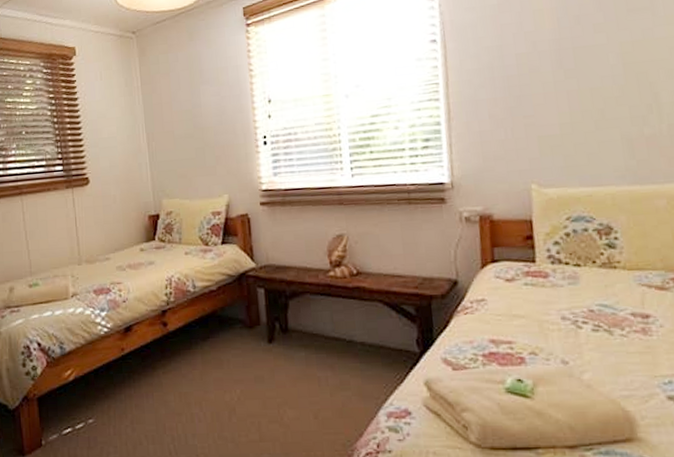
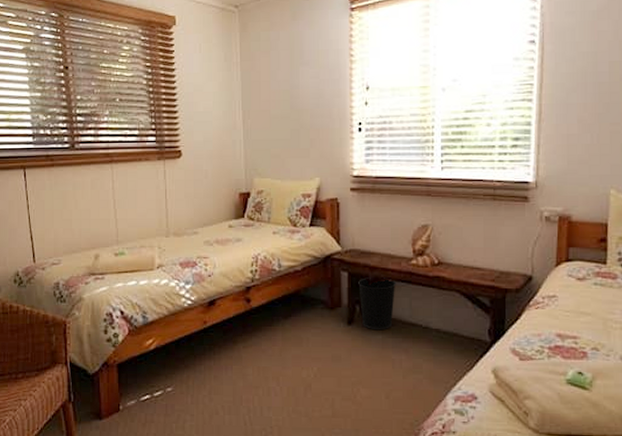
wastebasket: none [276,292,315,348] -> present [358,277,396,331]

